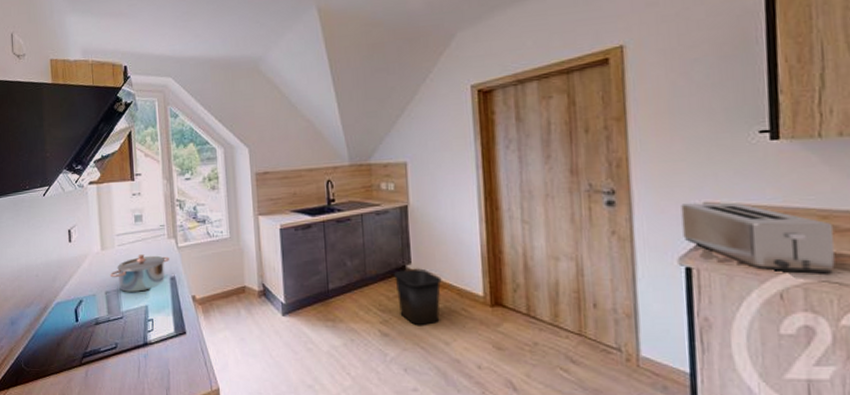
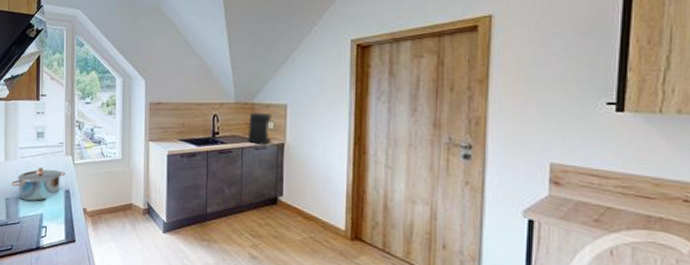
coffee maker: none [366,173,393,209] -> present [247,112,271,145]
waste bin: present [393,268,442,326] -> none [266,200,309,253]
toaster: present [681,202,835,274] -> none [529,162,665,236]

